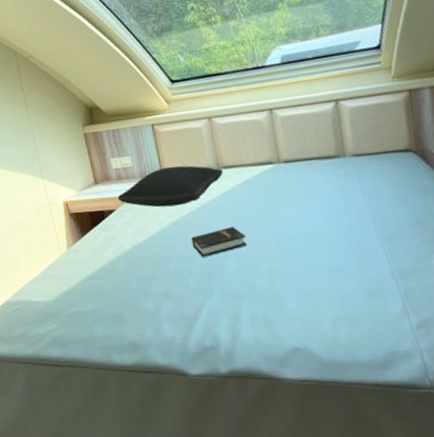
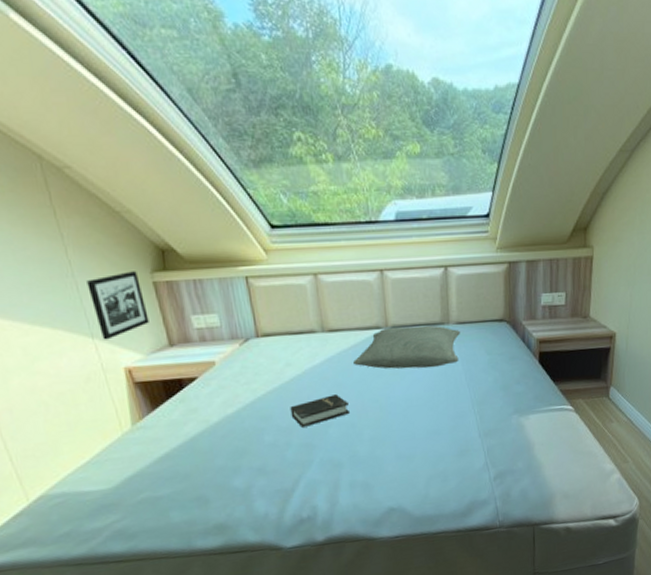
picture frame: none [40,126,81,180] -> present [87,271,149,340]
pillow: present [117,165,224,207] -> none [200,327,329,374]
pillow: none [248,159,360,203] -> present [353,325,460,369]

